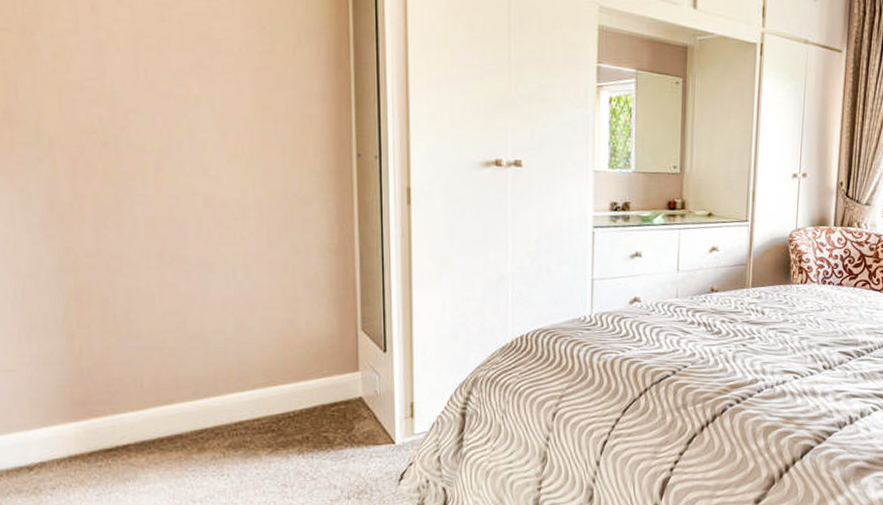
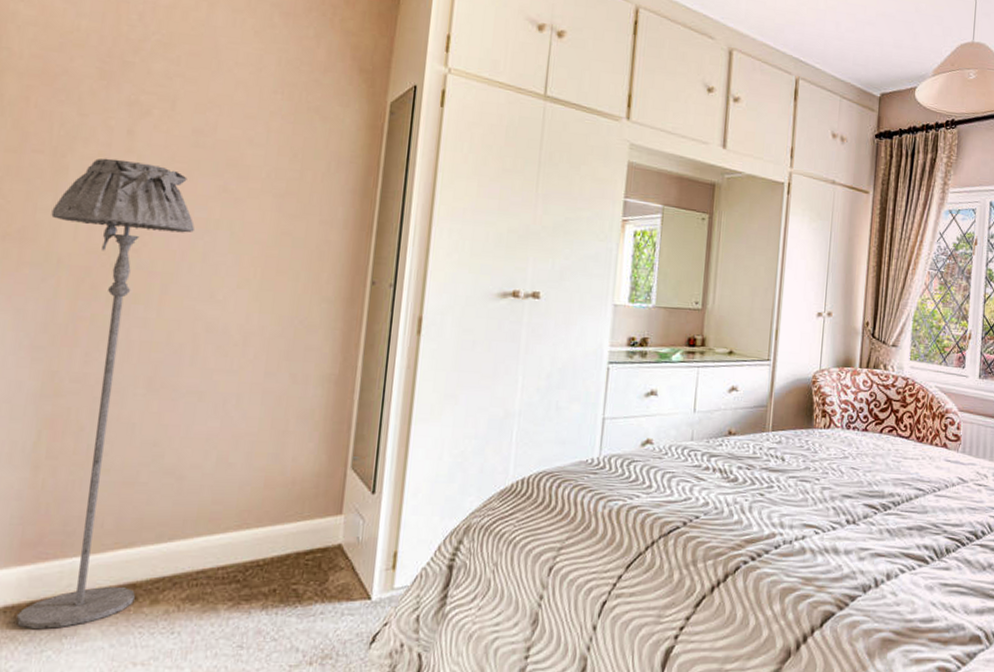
floor lamp: none [32,35,183,475] -> present [17,158,195,630]

